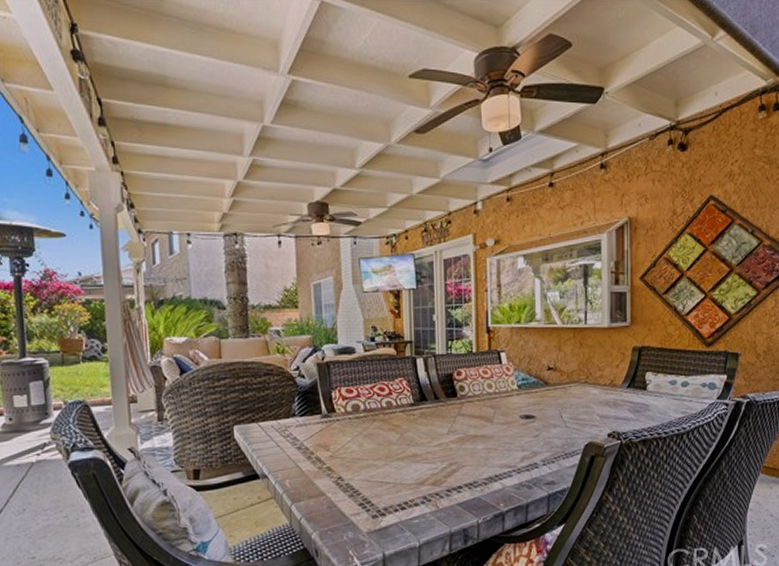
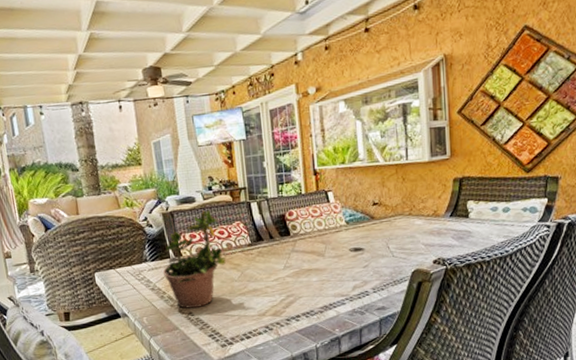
potted plant: none [312,363,384,472] -> present [162,210,226,309]

